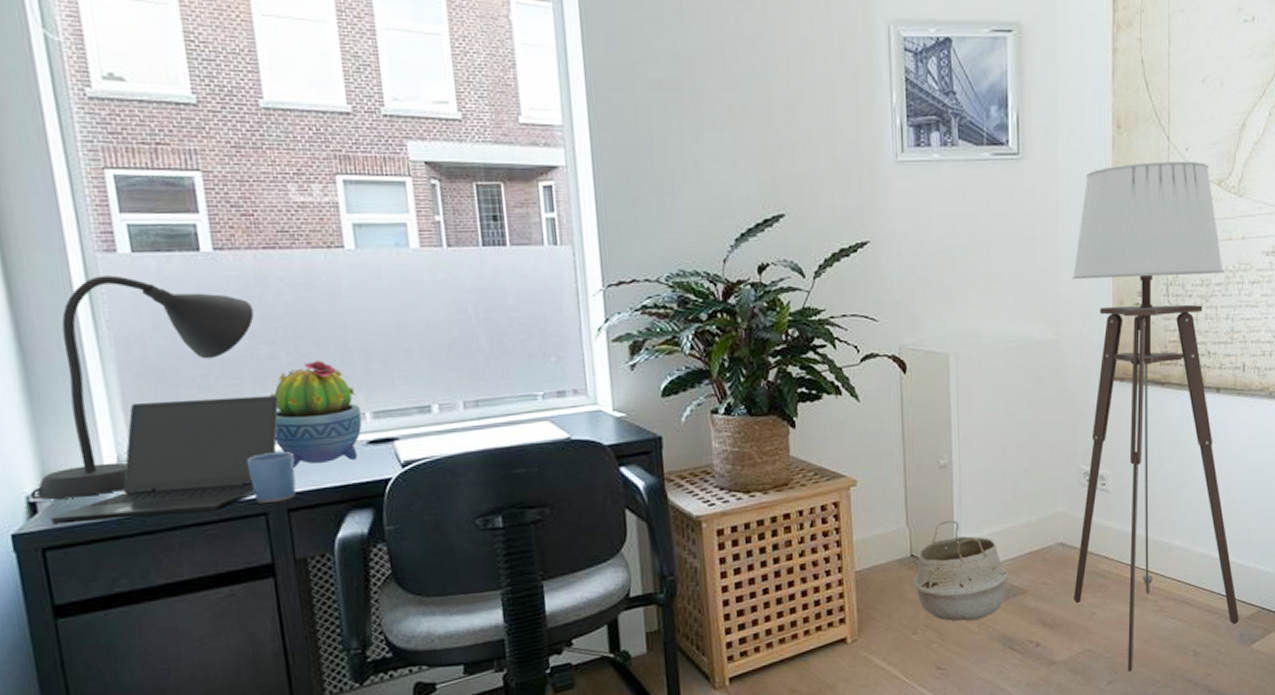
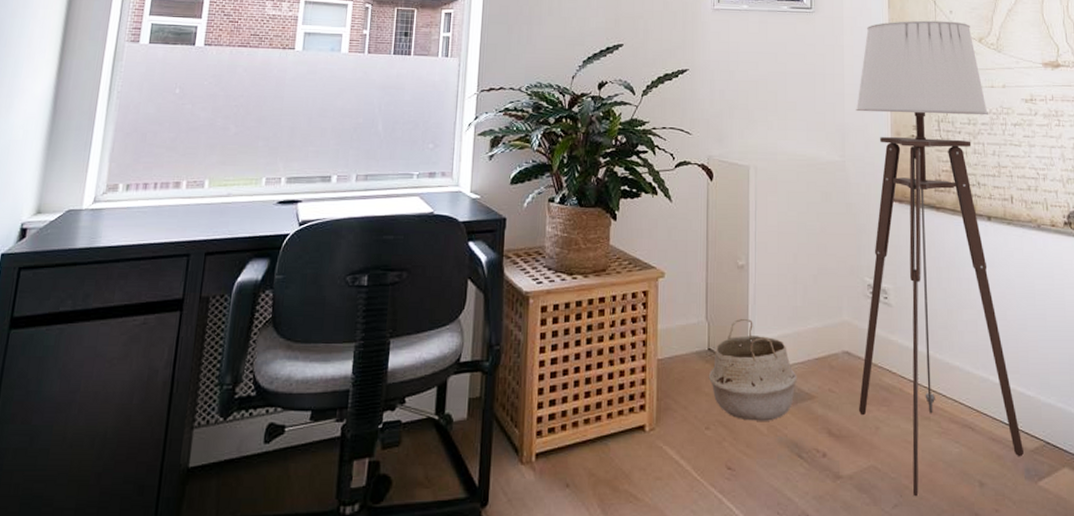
desk lamp: present [30,275,254,501] -> none [24,59,221,229]
laptop: present [51,395,279,525] -> none [32,156,221,250]
mug: present [246,452,297,503] -> none [183,204,221,246]
potted cactus: present [270,360,362,468] -> none [210,133,279,218]

